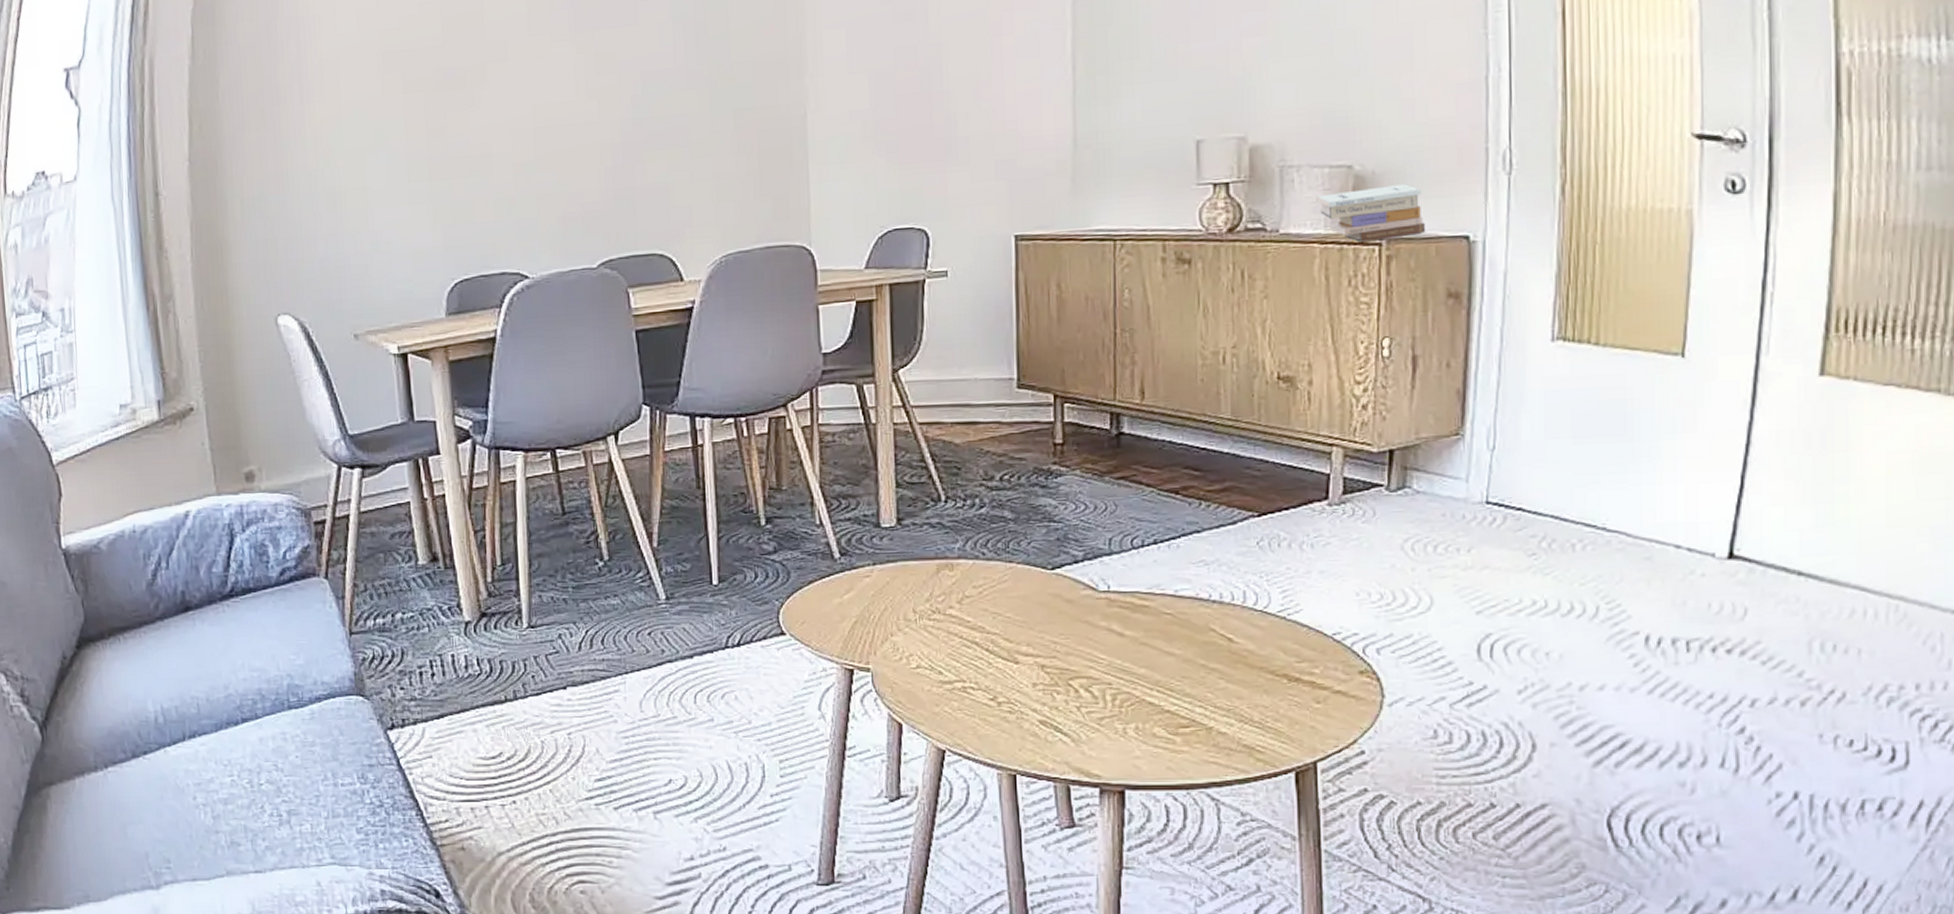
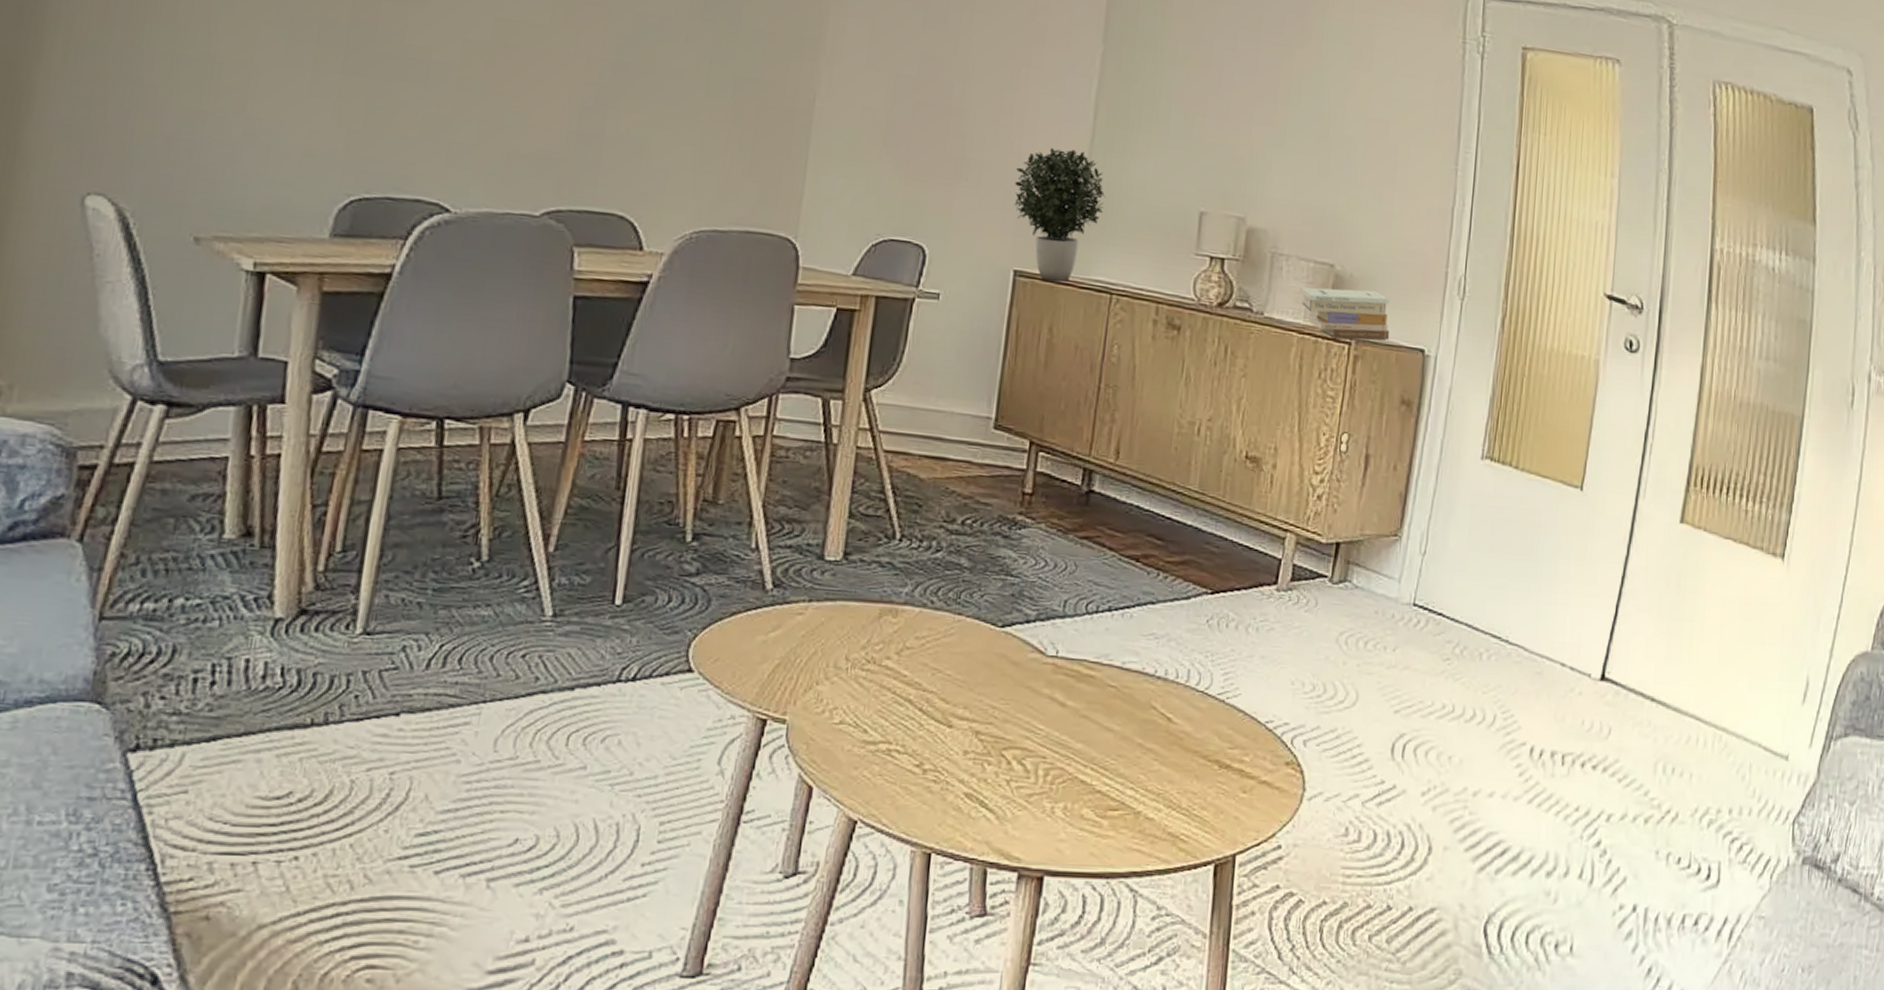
potted plant: none [1003,106,1096,240] -> present [1014,147,1106,282]

